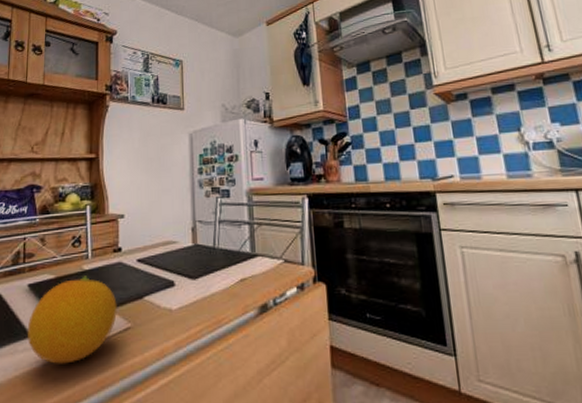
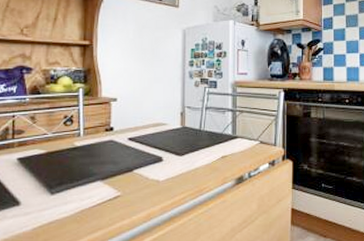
fruit: present [27,275,118,364] -> none [16,151,109,228]

